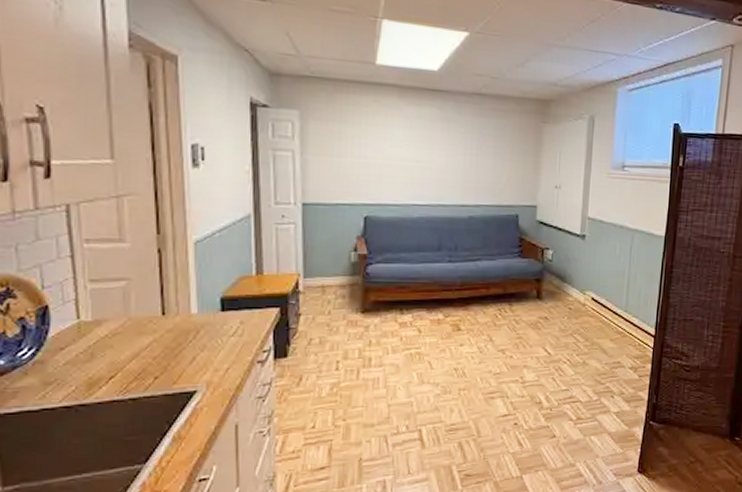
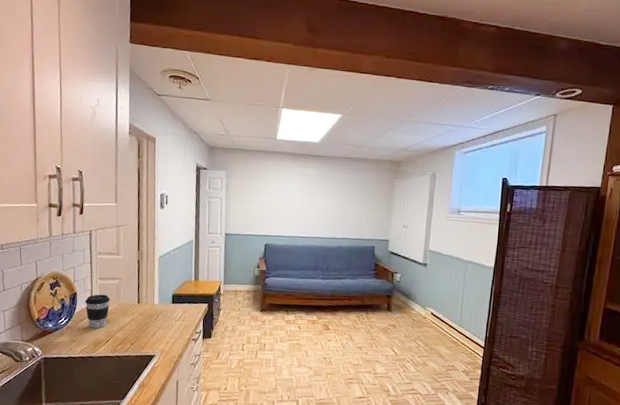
coffee cup: none [66,306,112,360] -> present [85,294,110,329]

